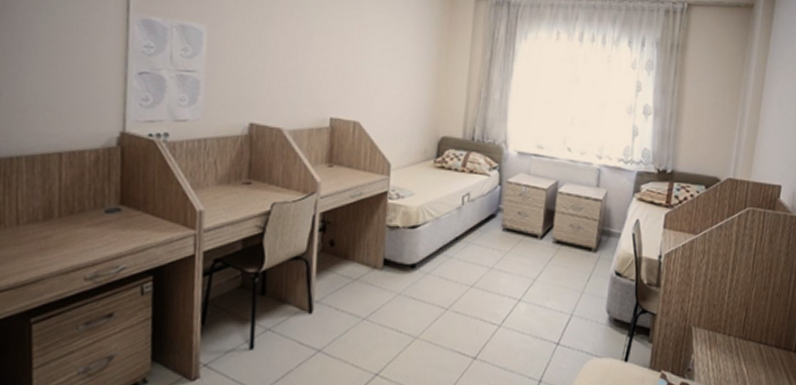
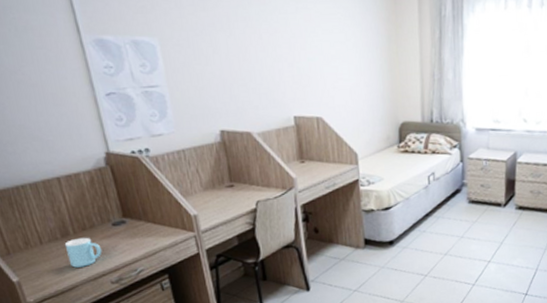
mug: none [42,222,85,257] -> present [64,237,102,268]

